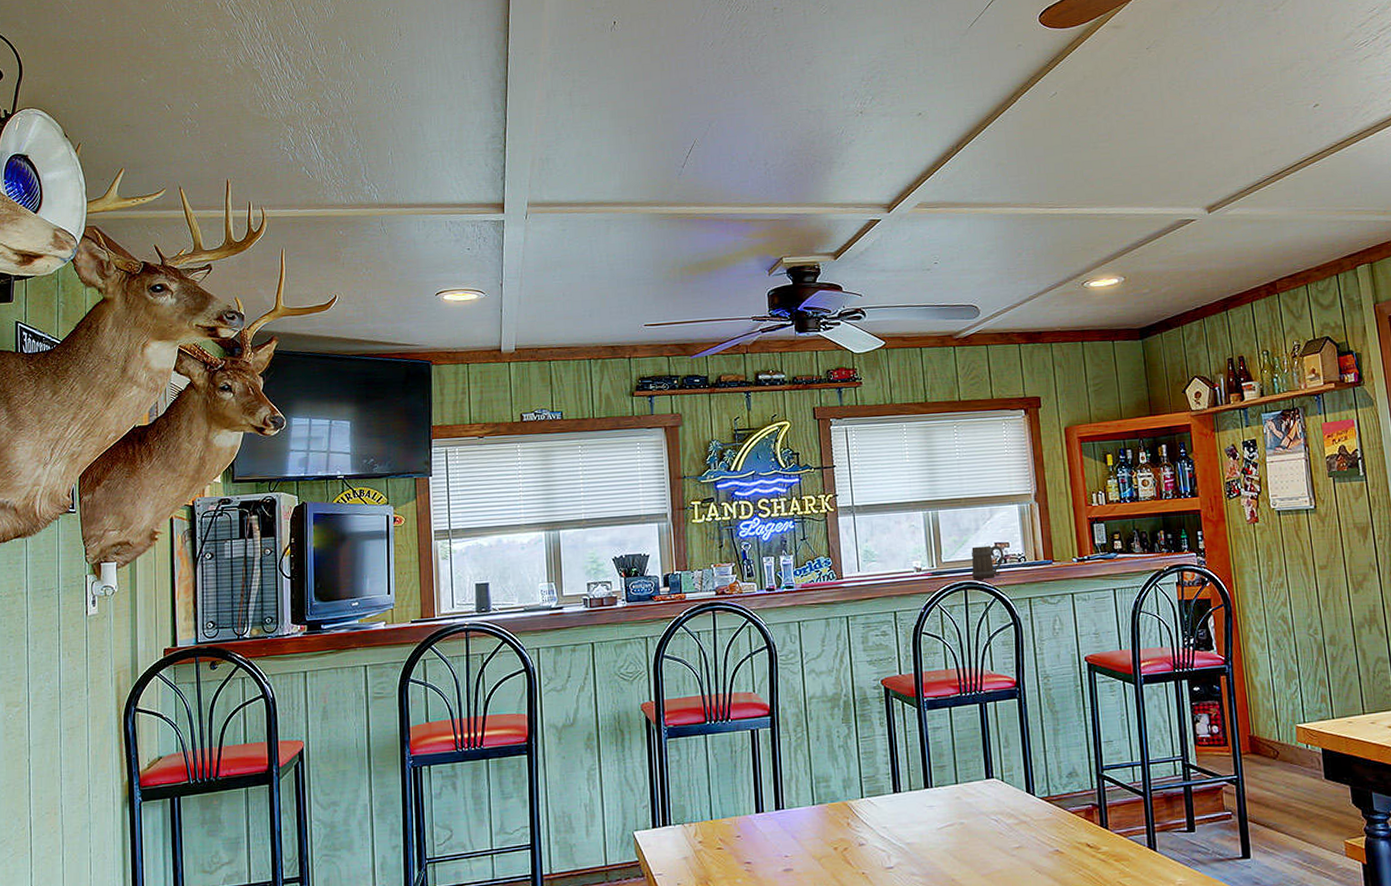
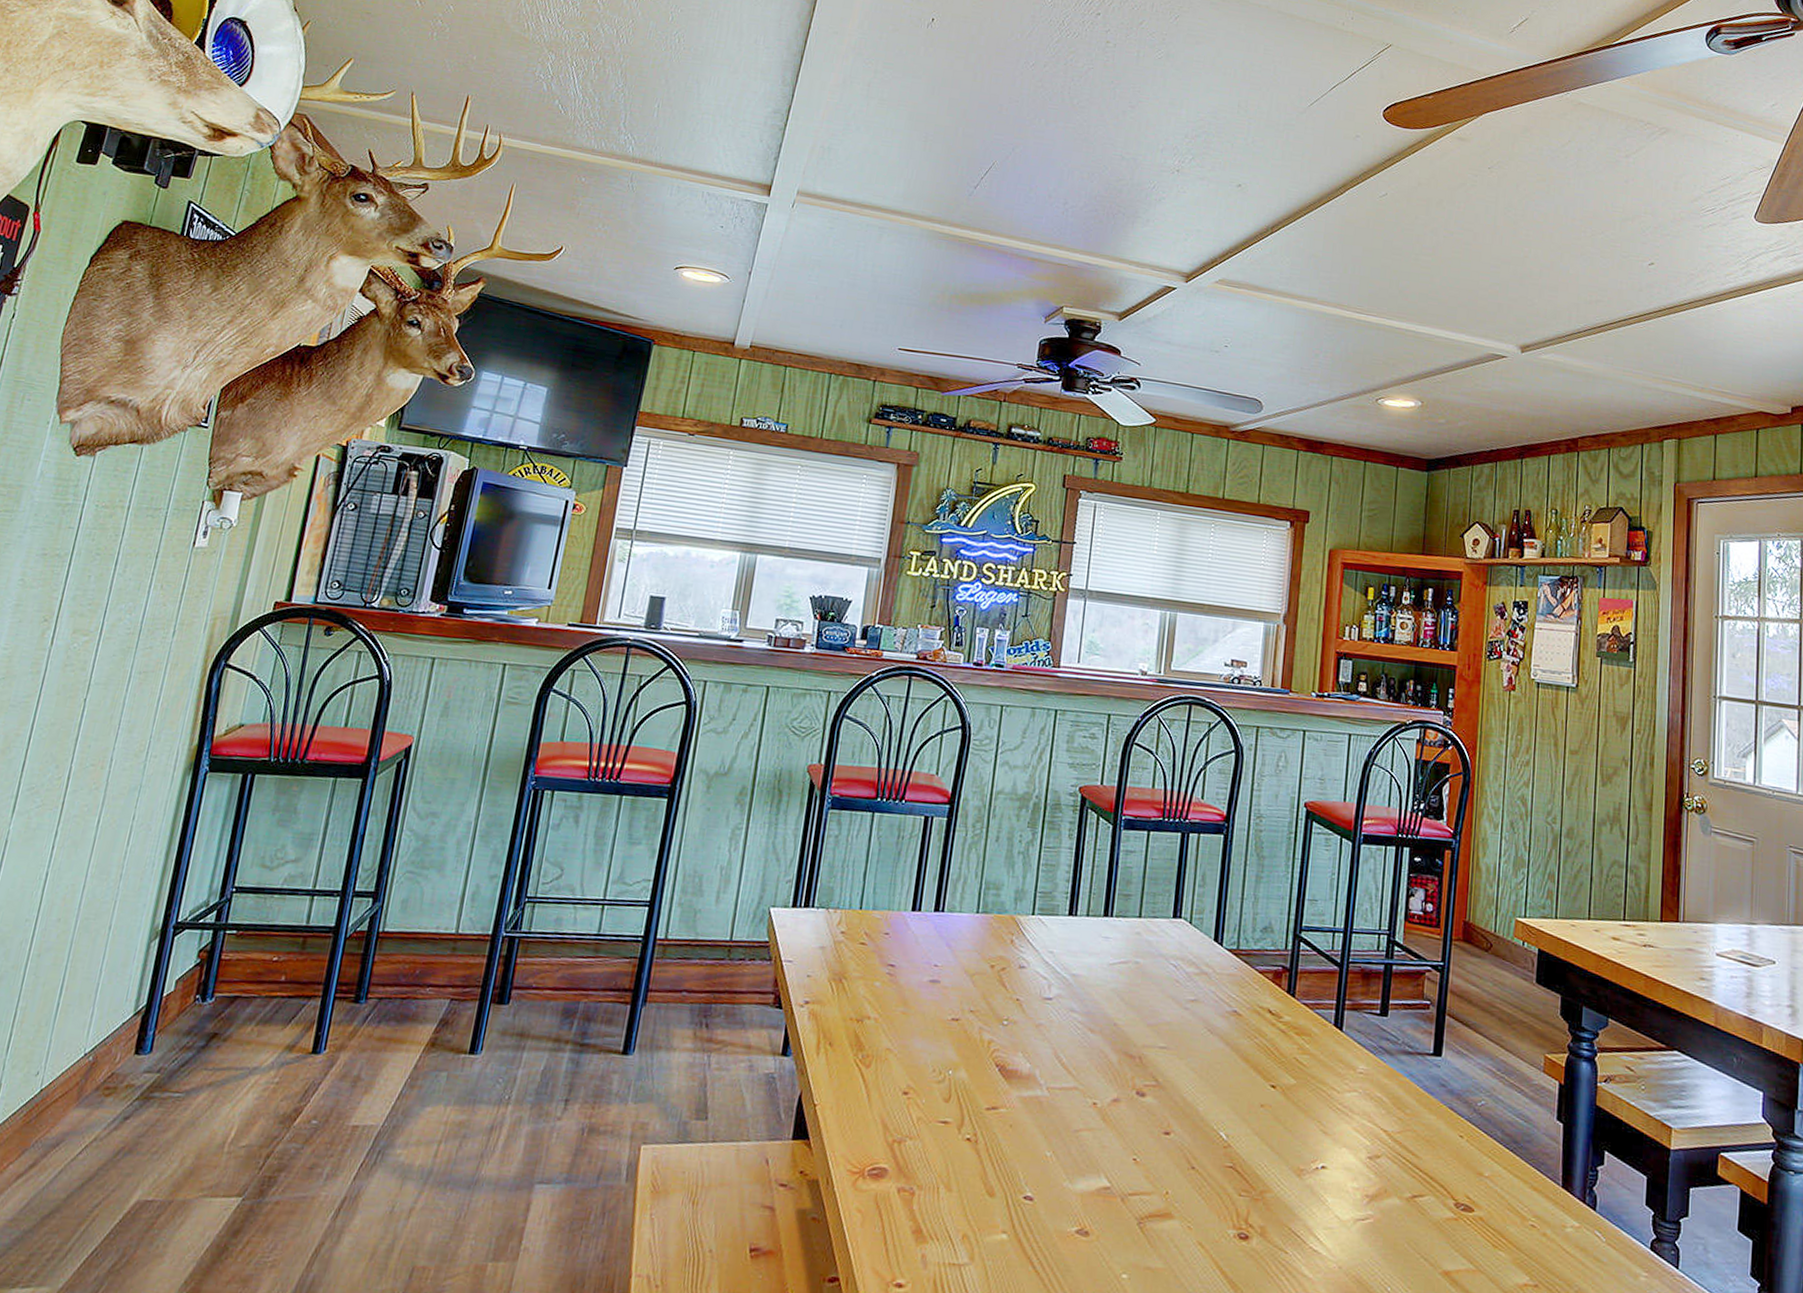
beer mug: present [971,545,1005,580] -> none [1200,659,1240,699]

